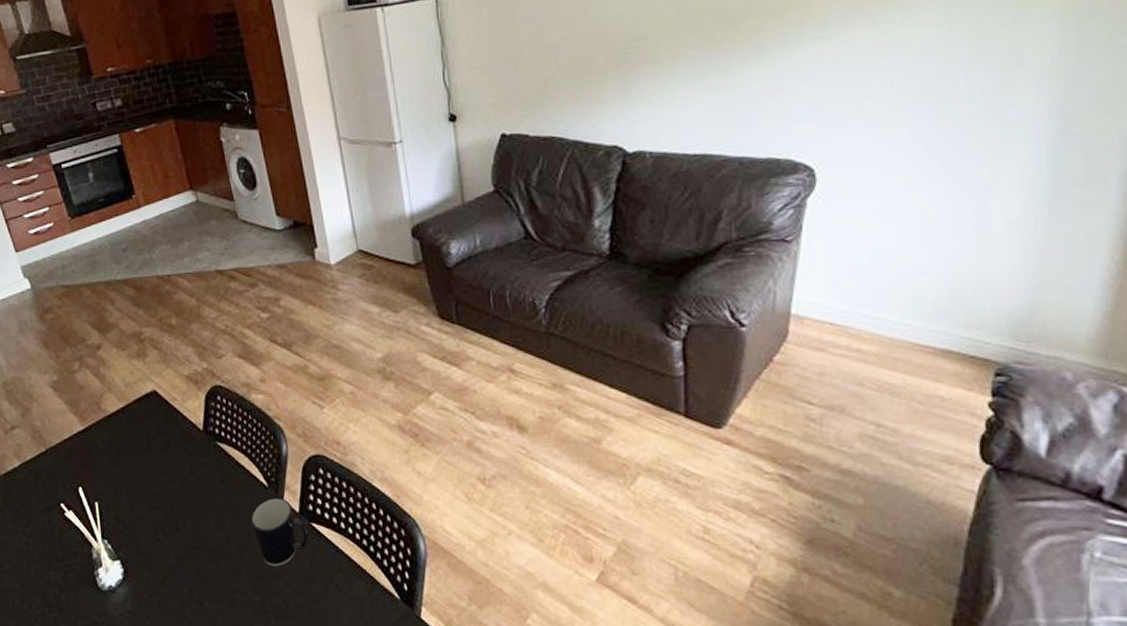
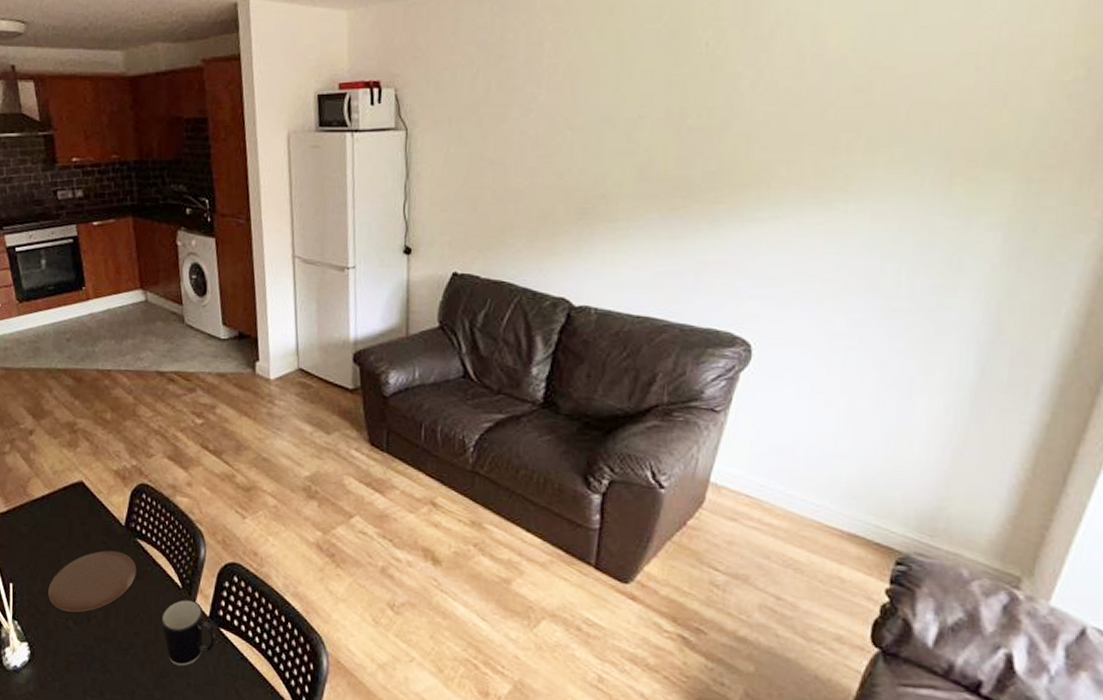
plate: none [134,457,221,525] -> present [48,550,137,613]

